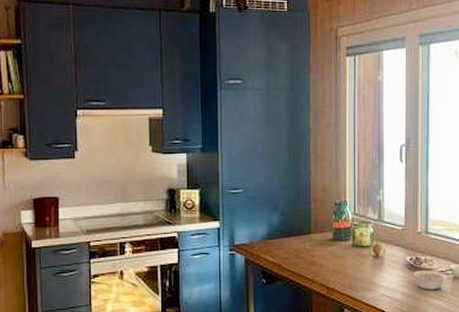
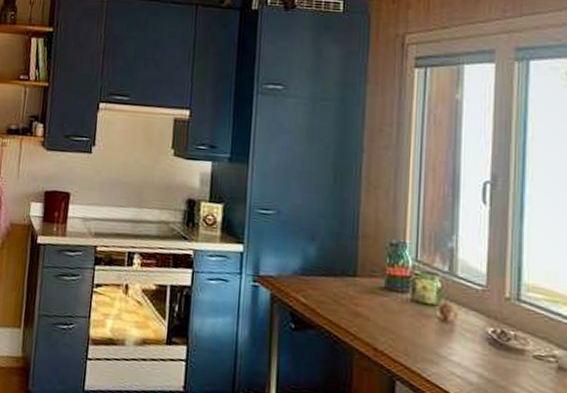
legume: present [412,270,447,290] -> none [495,348,547,381]

